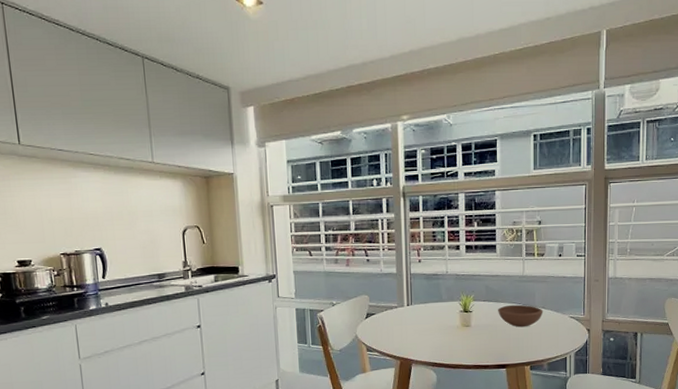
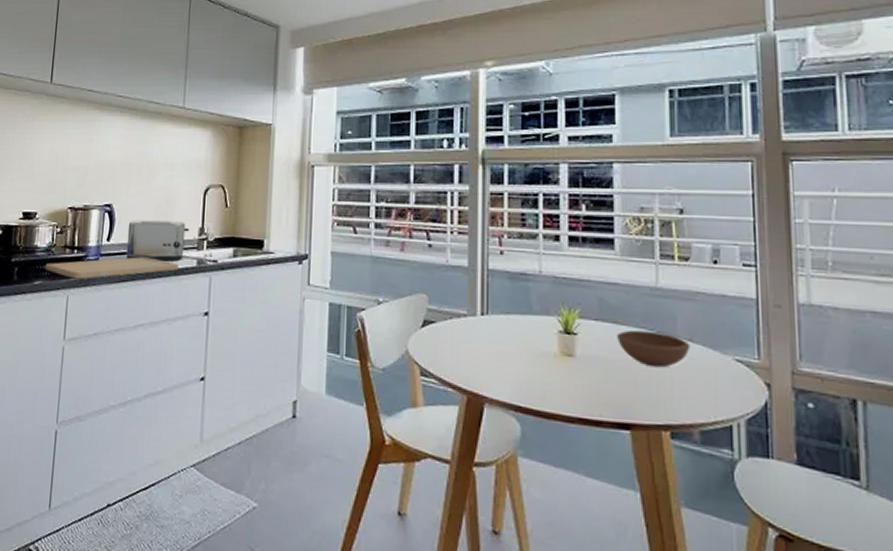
cutting board: none [49,288,170,311] -> present [45,257,179,279]
toaster: none [119,257,175,291] -> present [124,220,190,262]

